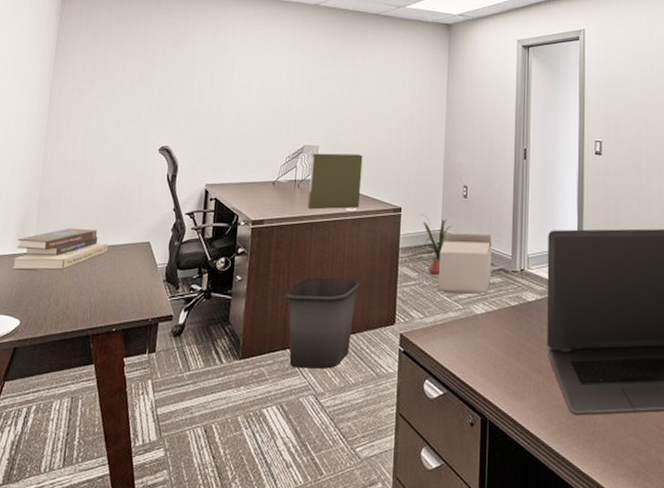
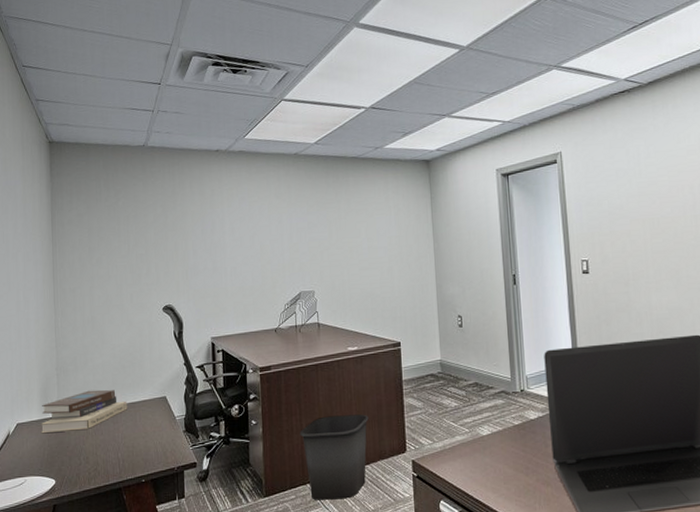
binder: present [307,153,363,210] -> none [309,295,360,352]
house plant: present [421,214,453,276] -> none [420,347,452,404]
cardboard box: present [437,233,492,294] -> none [441,359,493,419]

